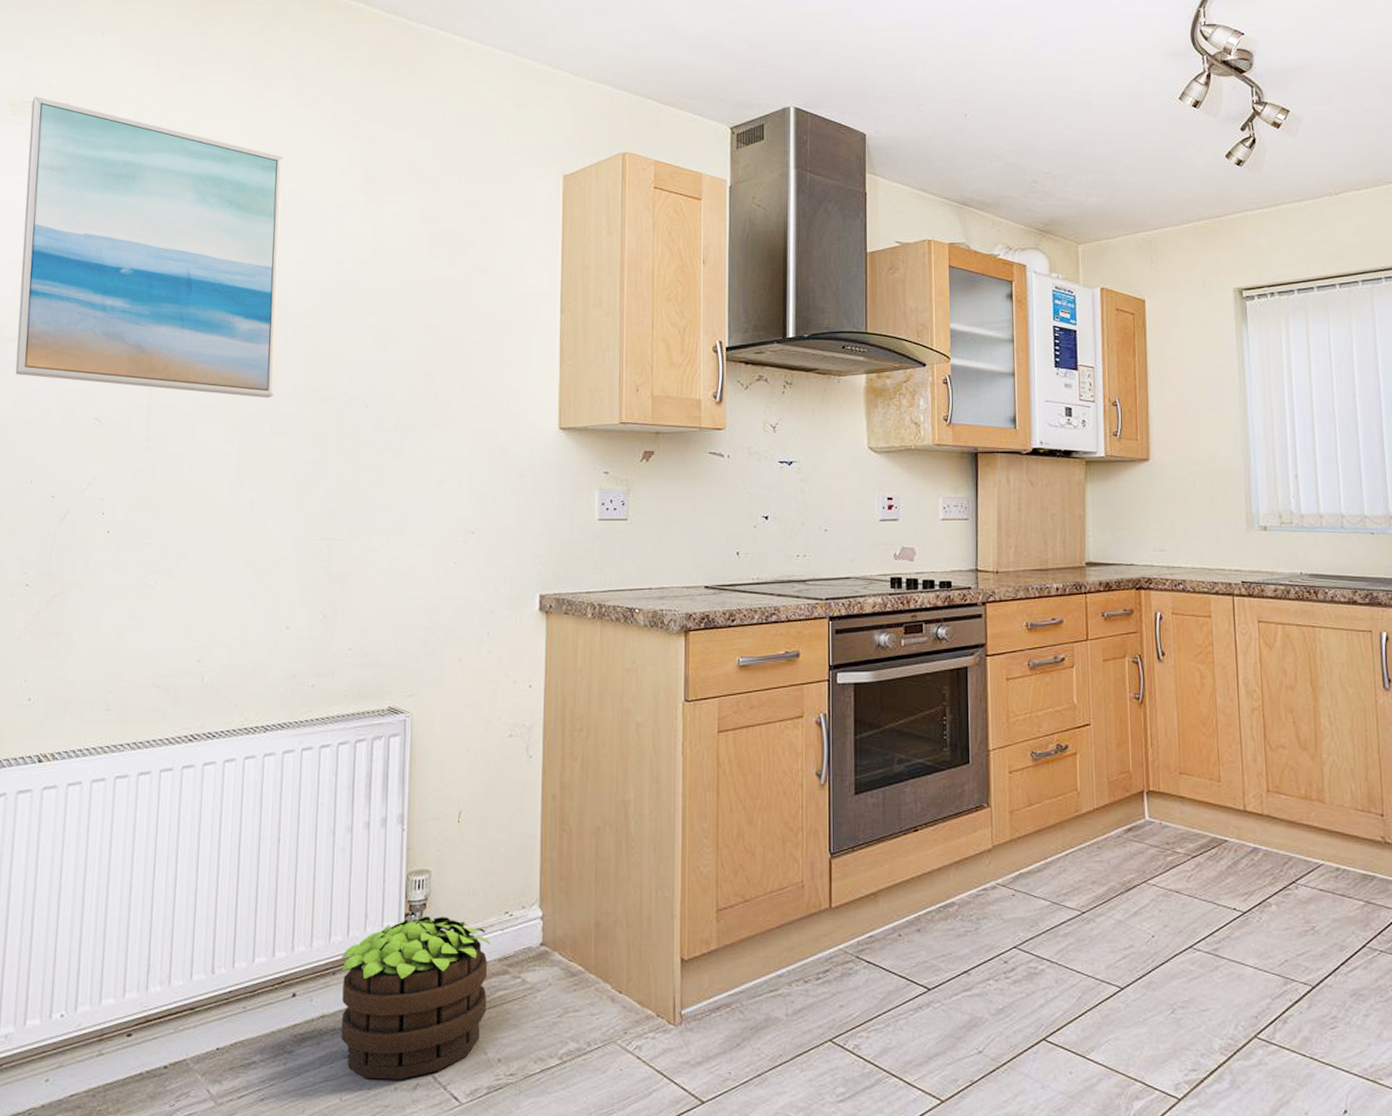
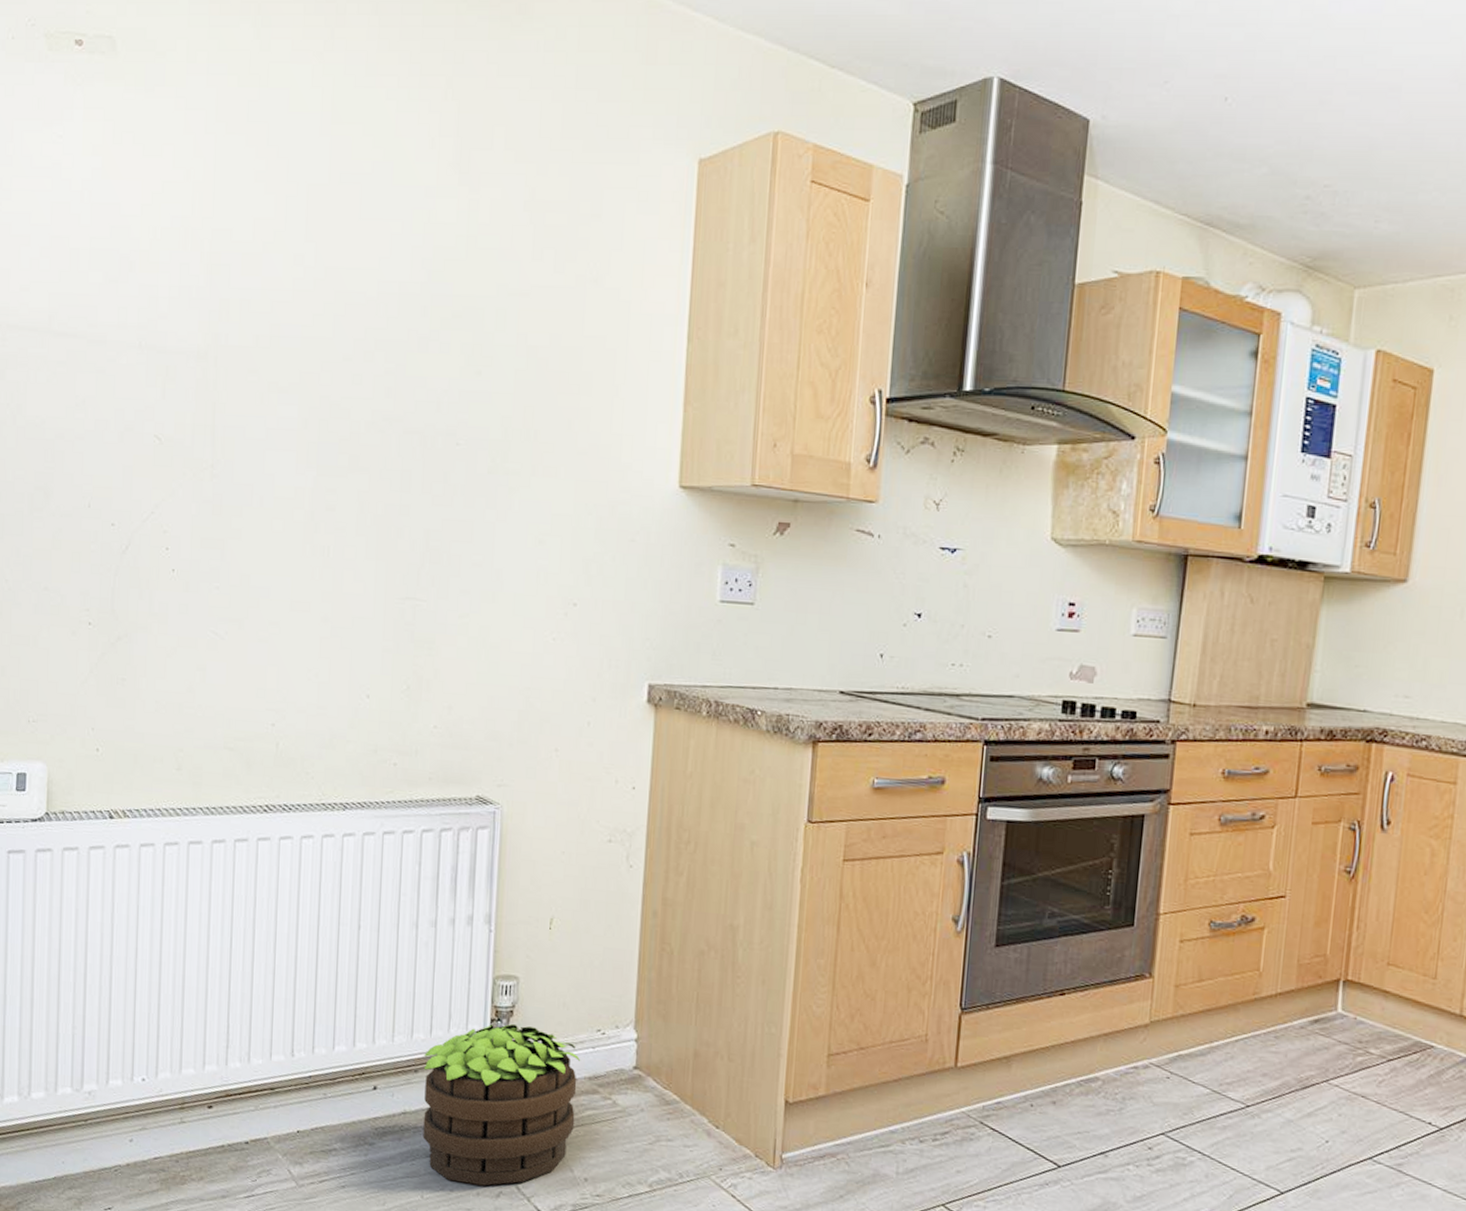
wall art: present [15,96,283,399] -> none [66,25,362,426]

